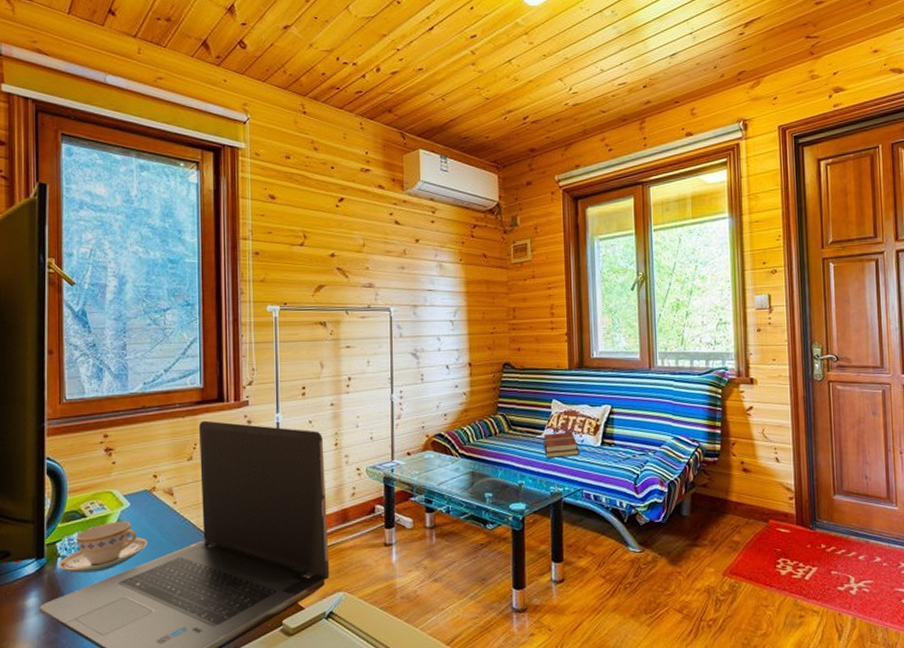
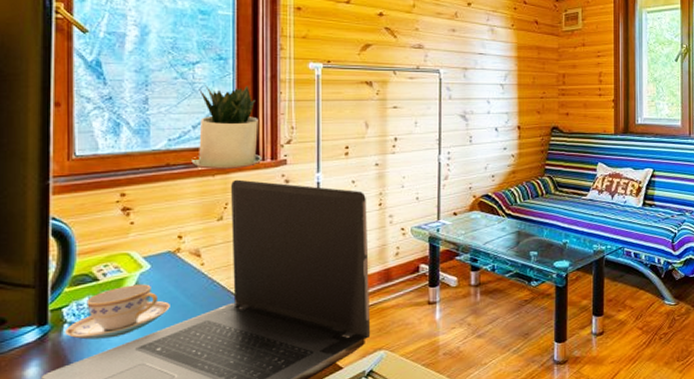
planter: none [164,329,227,412] -> present [191,85,263,170]
books: present [542,432,580,458] -> none [587,194,623,218]

